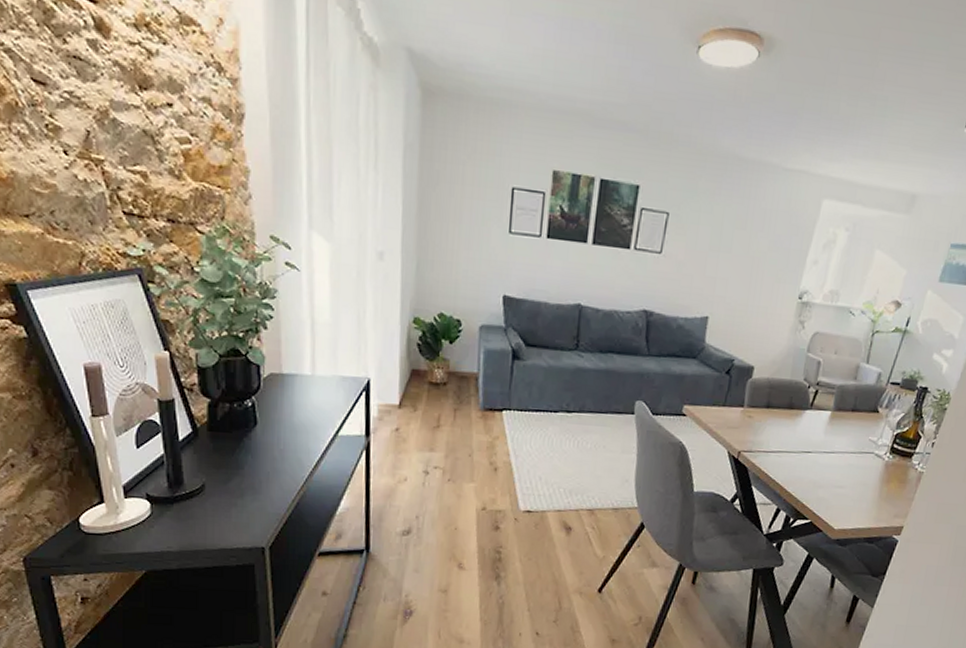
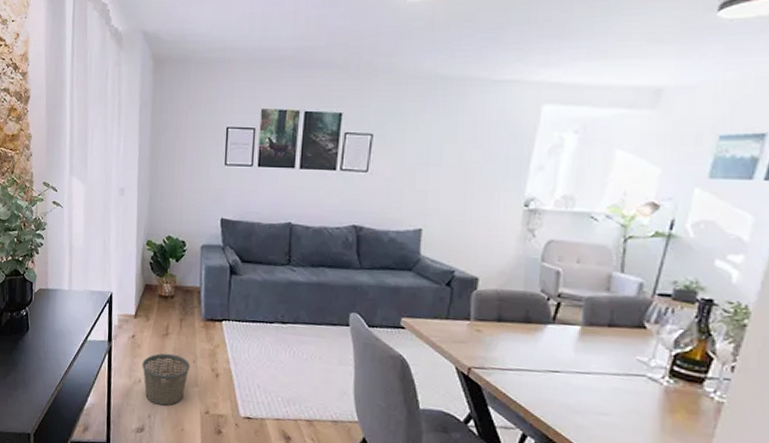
basket: none [408,447,466,505] -> present [142,353,191,406]

